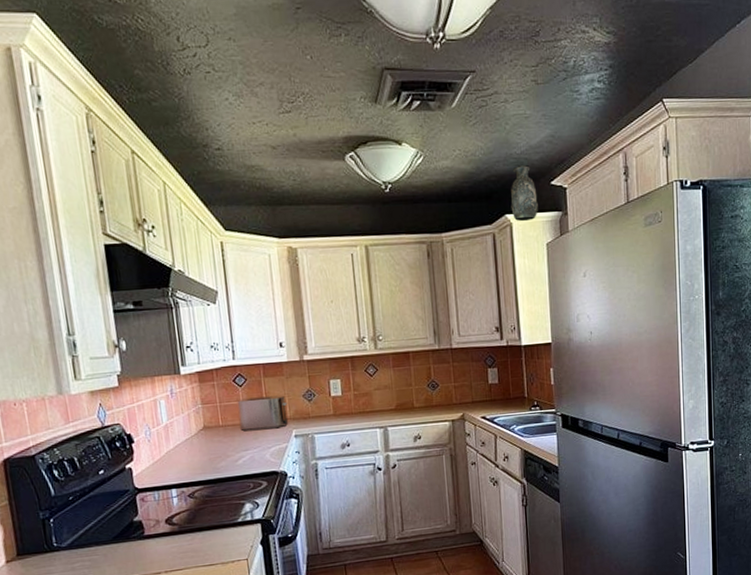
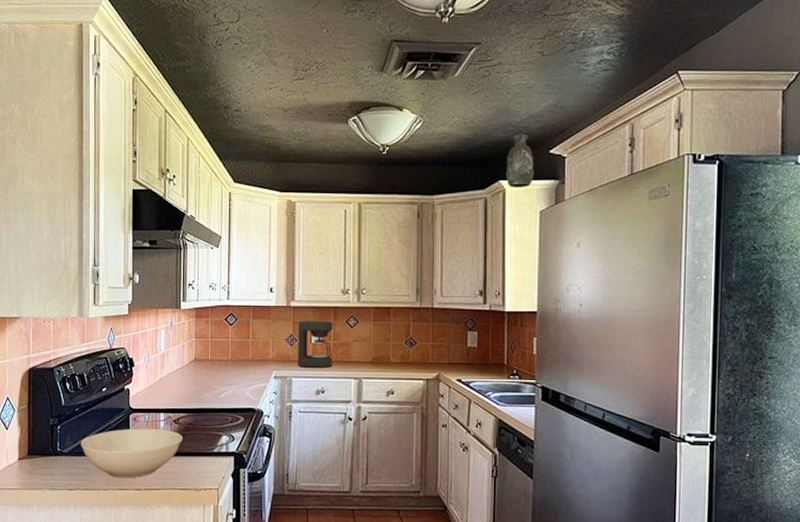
bowl: none [80,506,202,565] -> present [80,428,183,478]
toaster: present [237,395,288,432] -> none [226,337,270,368]
coffee maker: none [314,372,356,423] -> present [298,321,333,368]

